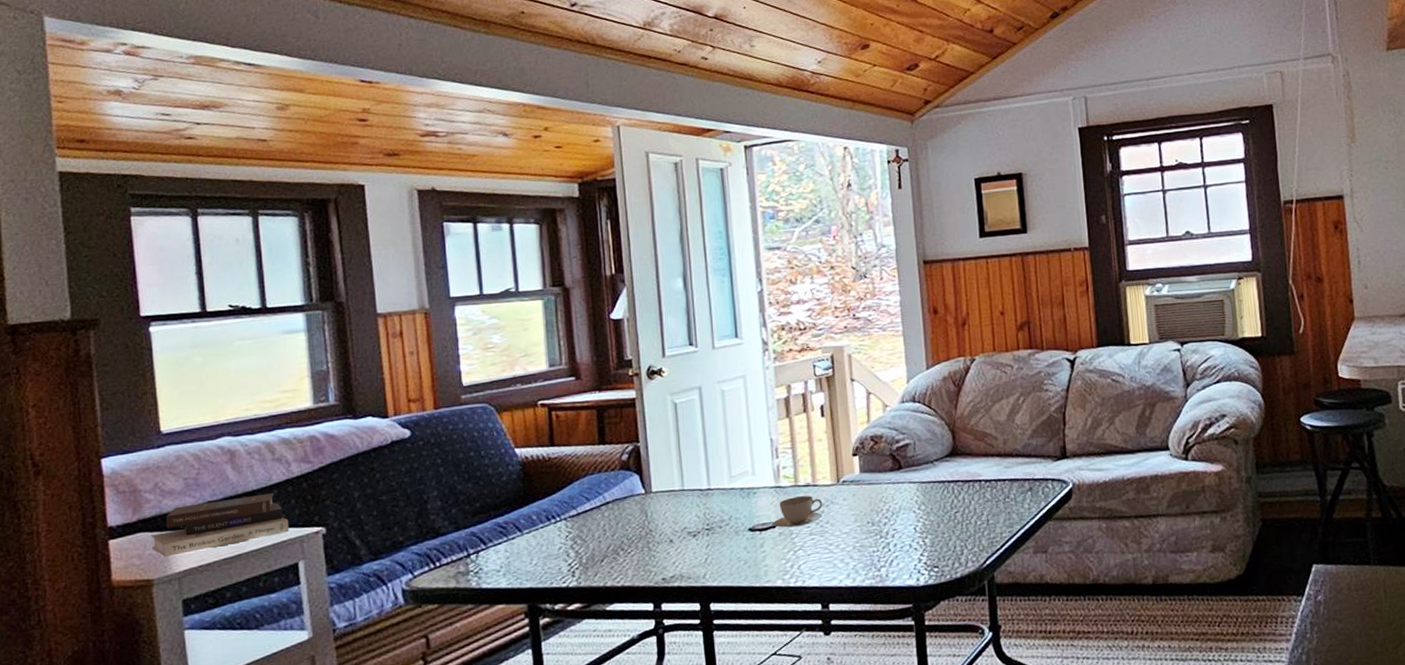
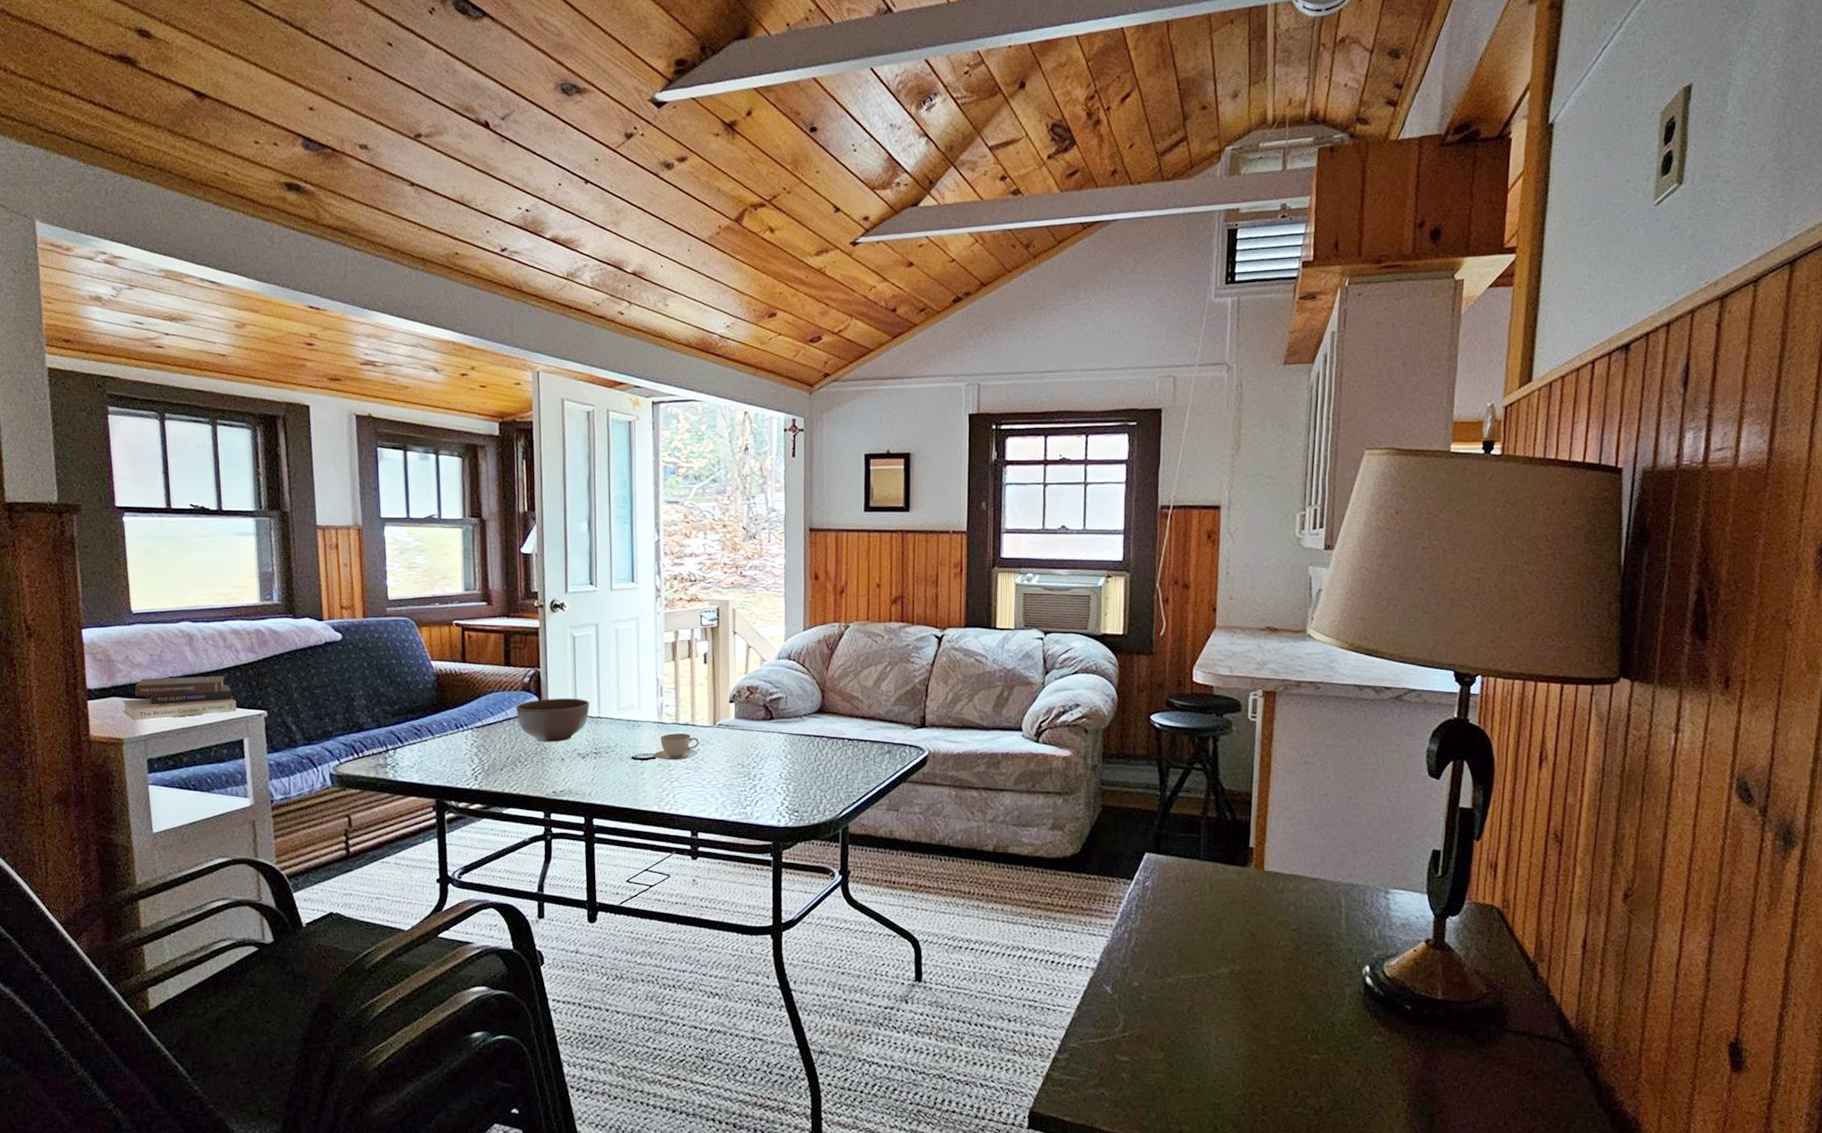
bowl: none [614,471,698,525] -> present [516,697,590,742]

